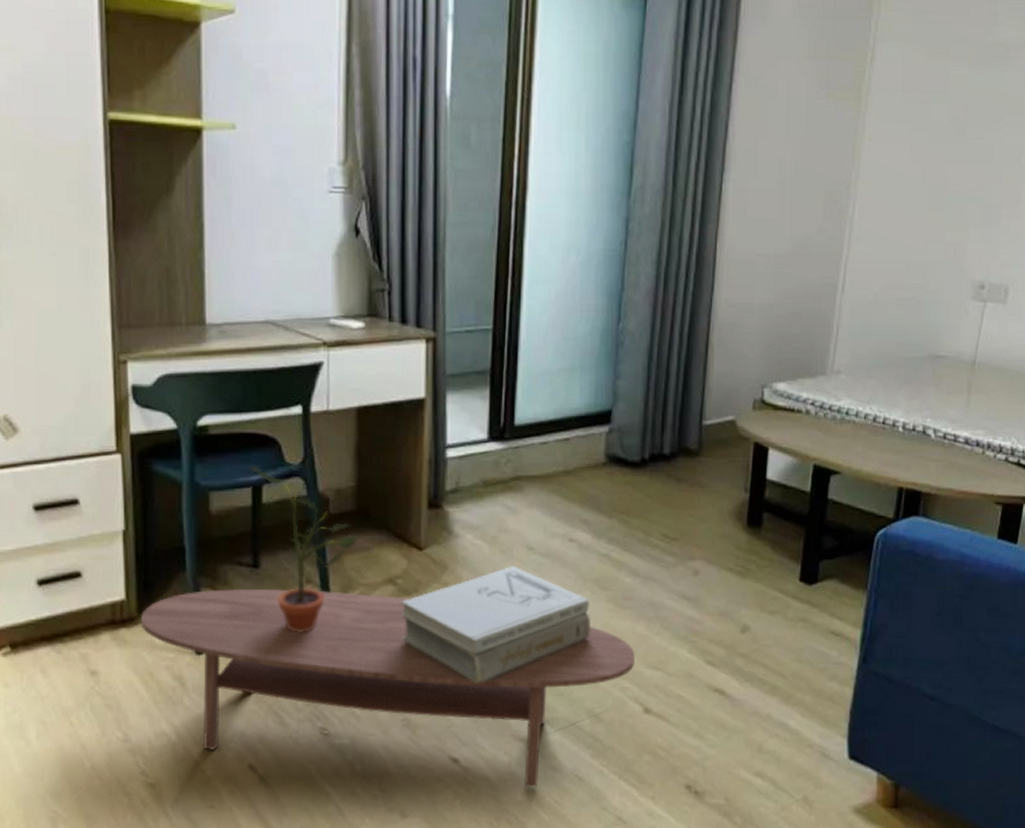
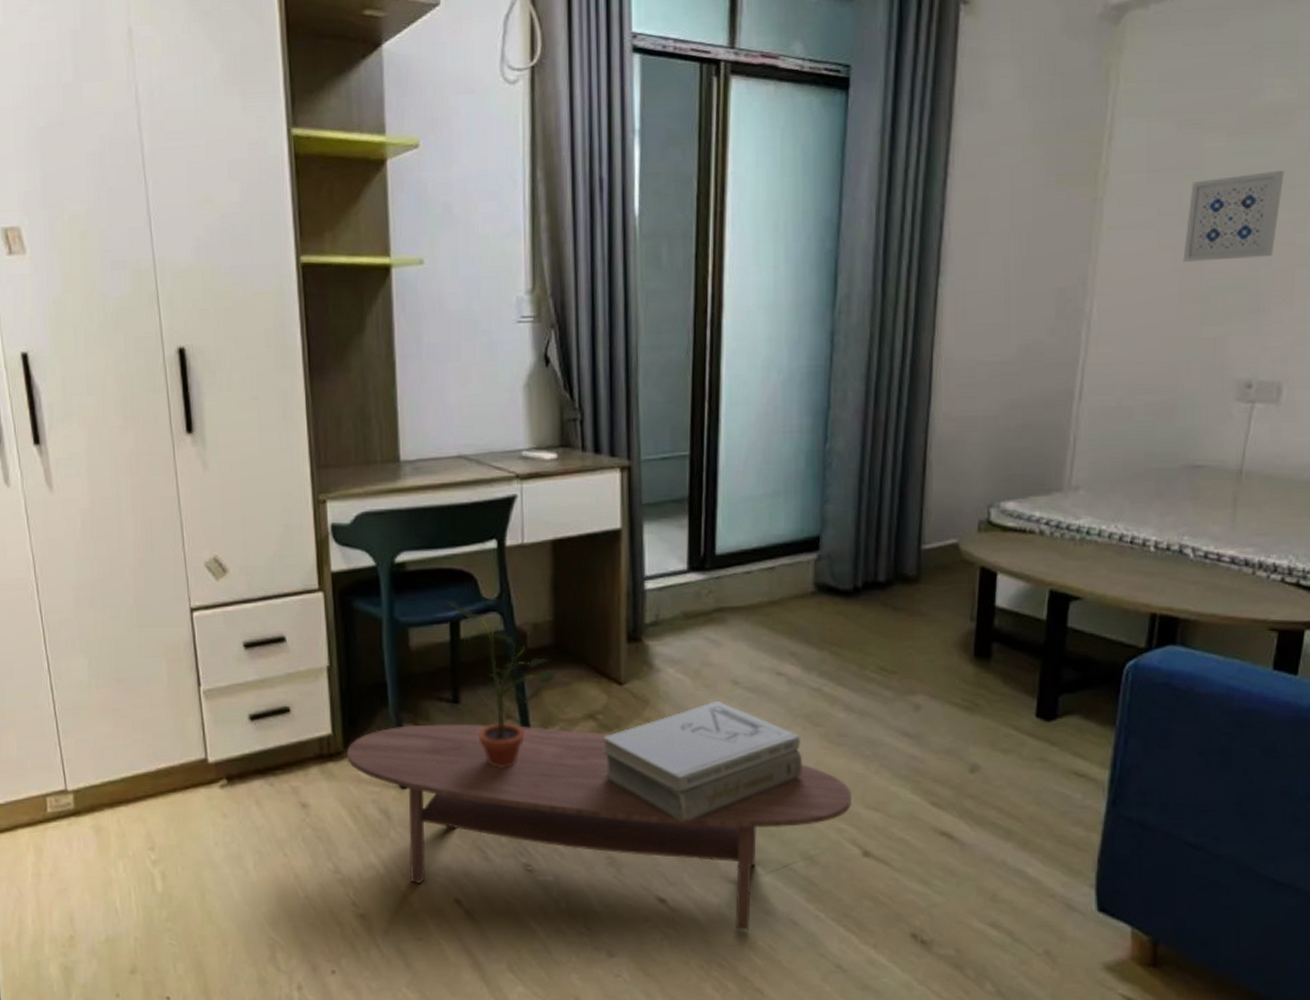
wall art: none [930,98,1014,175] -> present [1183,170,1285,262]

